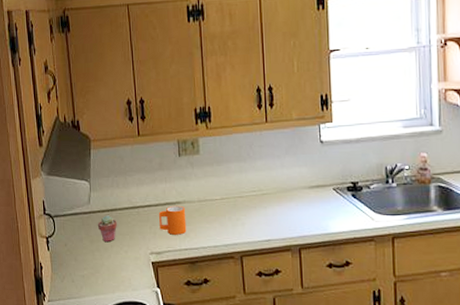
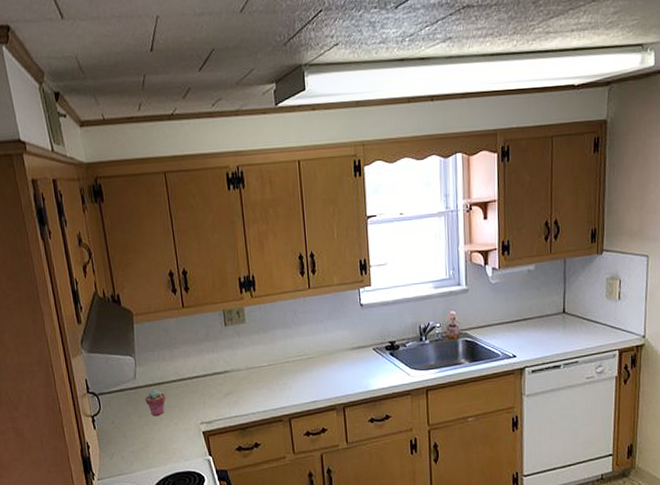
mug: present [158,205,187,235] -> none [207,374,236,404]

